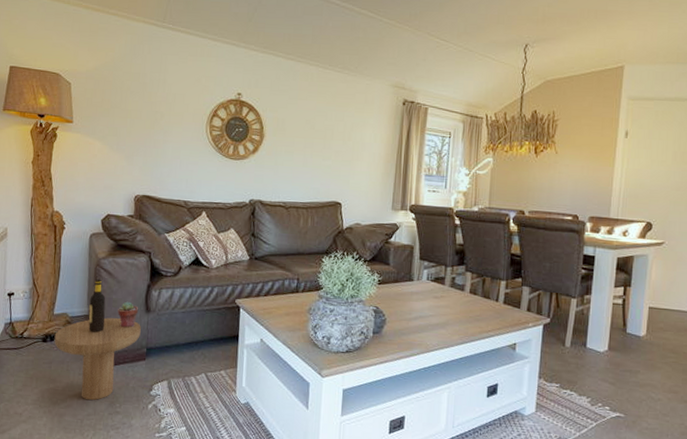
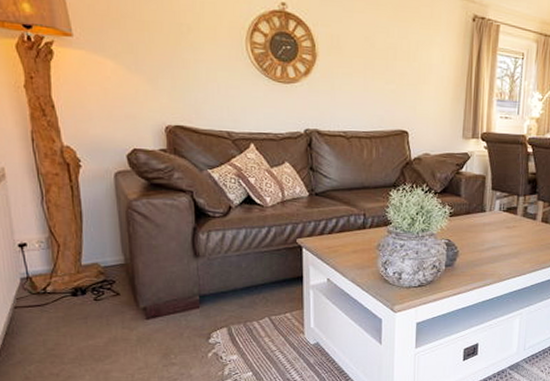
side table: present [54,279,141,401] -> none [86,223,190,354]
potted succulent: present [117,301,139,328] -> none [160,247,186,275]

